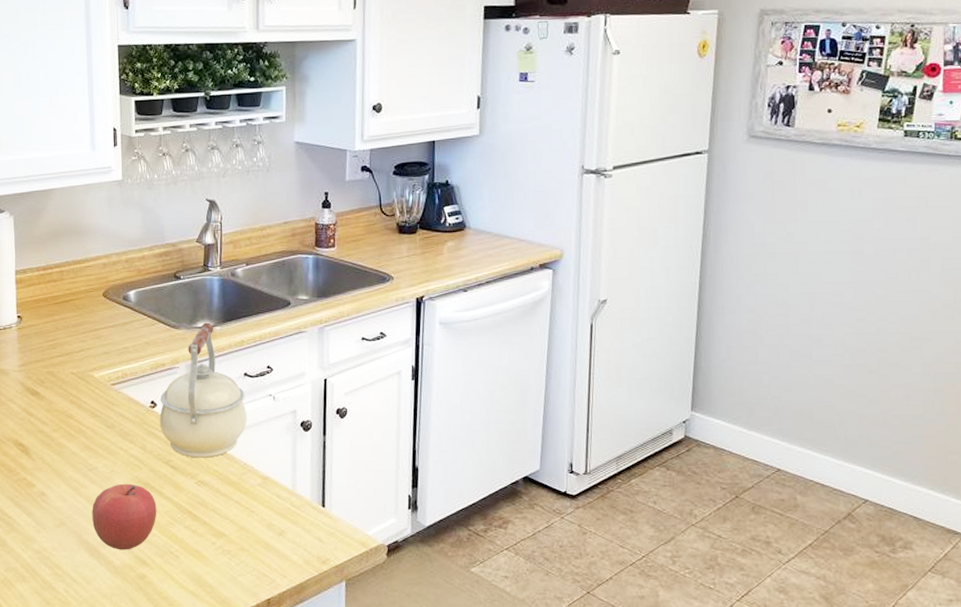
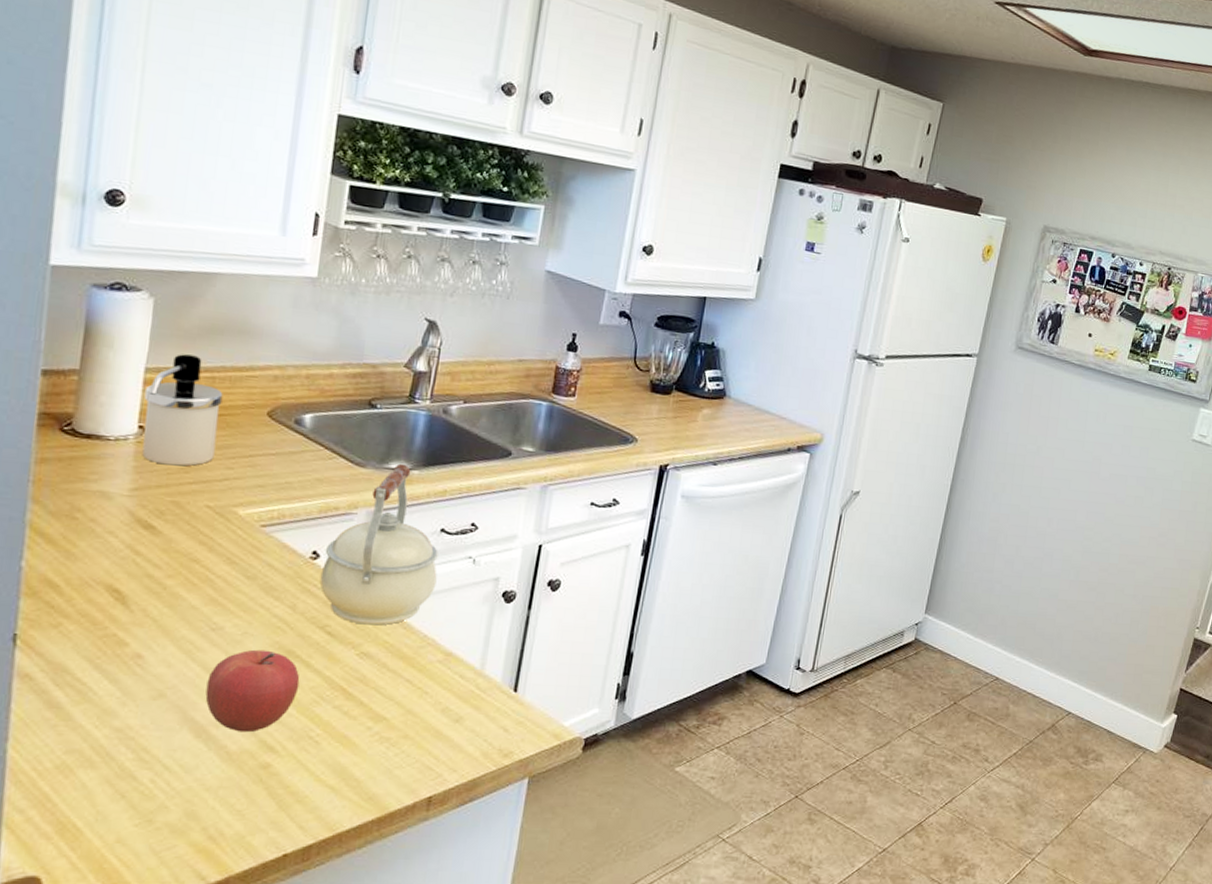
soap dispenser: none [17,256,71,344] -> present [142,354,223,466]

